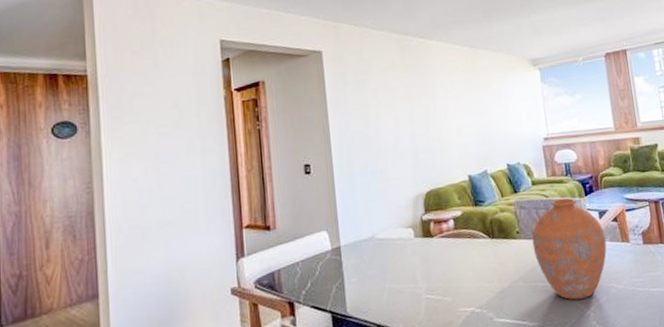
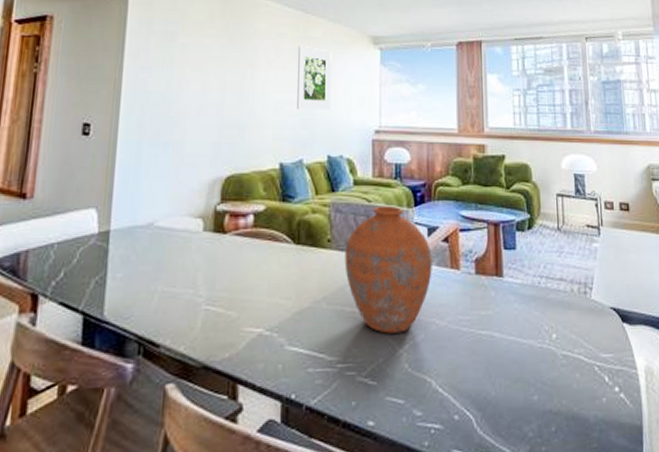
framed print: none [470,75,504,129] -> present [297,45,332,110]

